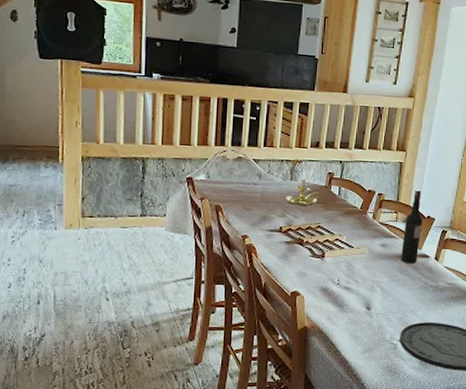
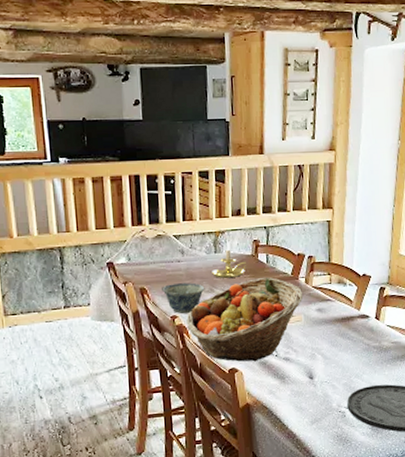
bowl: none [235,205,278,234] -> present [160,283,205,313]
fruit basket: none [256,209,370,288] -> present [186,277,304,362]
wine bottle: present [401,189,423,263] -> none [339,247,359,326]

